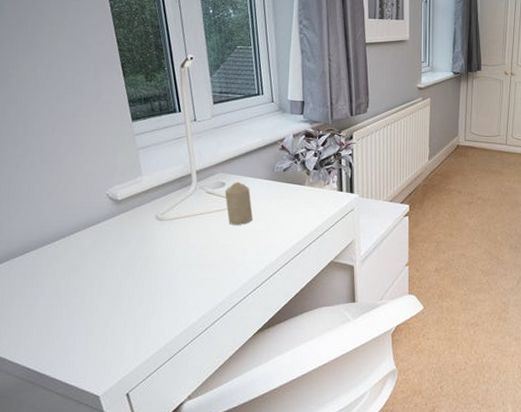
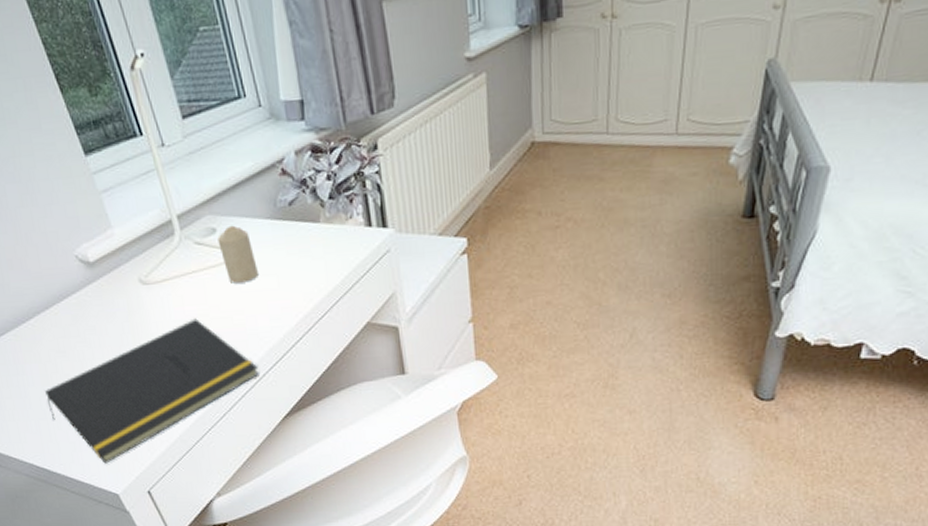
notepad: none [52,249,241,368] -> present [45,318,259,464]

